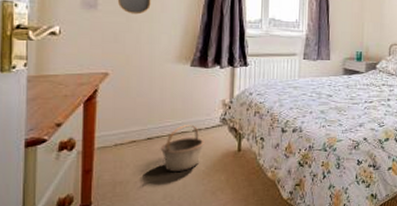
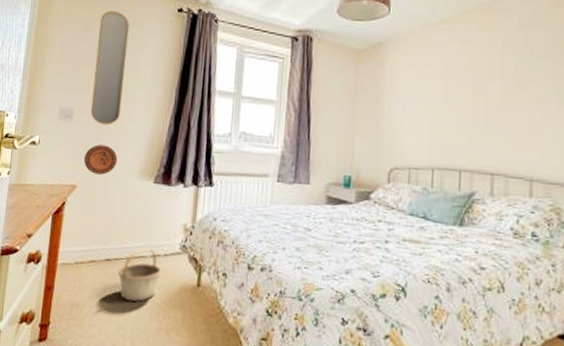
decorative plate: none [115,33,152,62] -> present [84,144,118,175]

